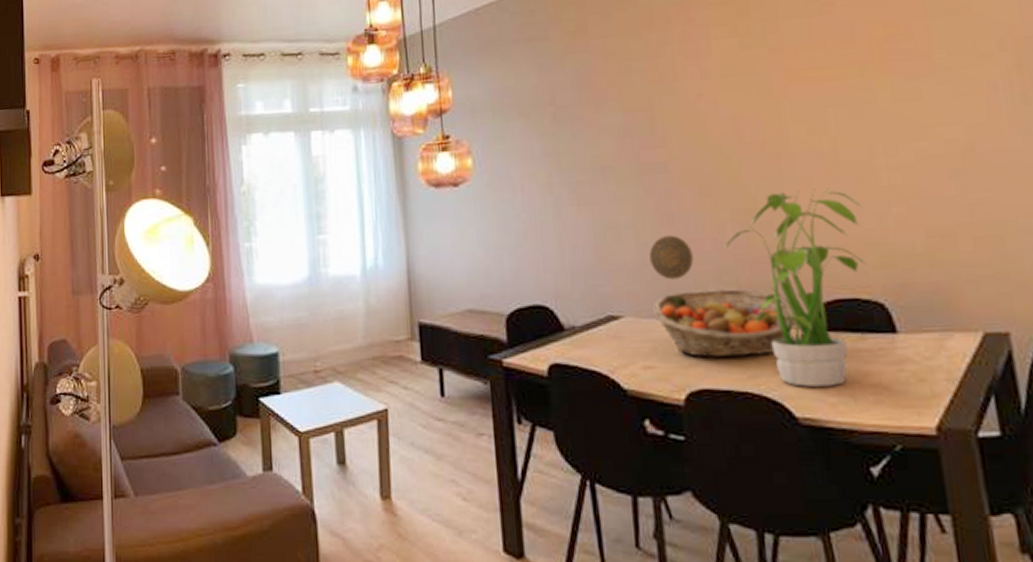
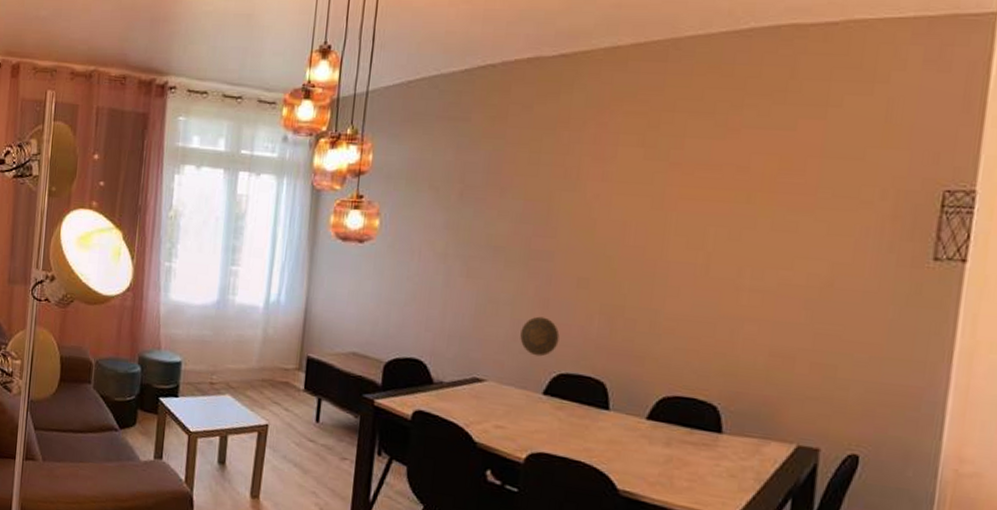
fruit basket: present [653,288,796,358] -> none [513,368,637,433]
potted plant: present [724,188,866,387] -> none [588,294,719,469]

